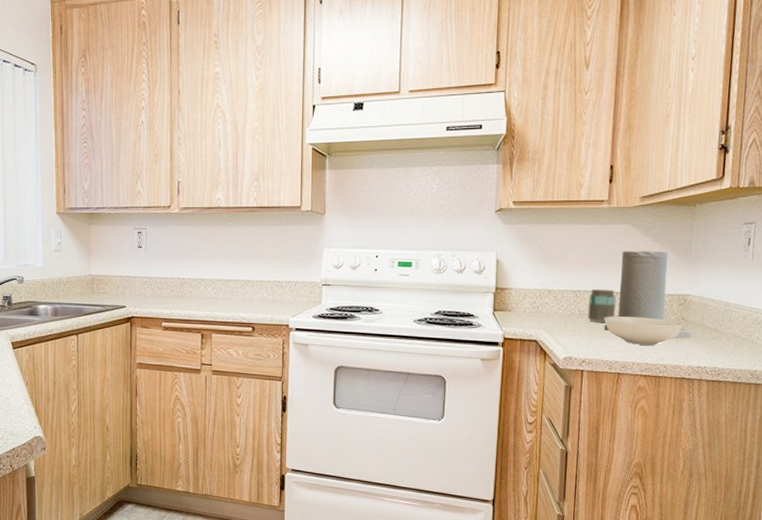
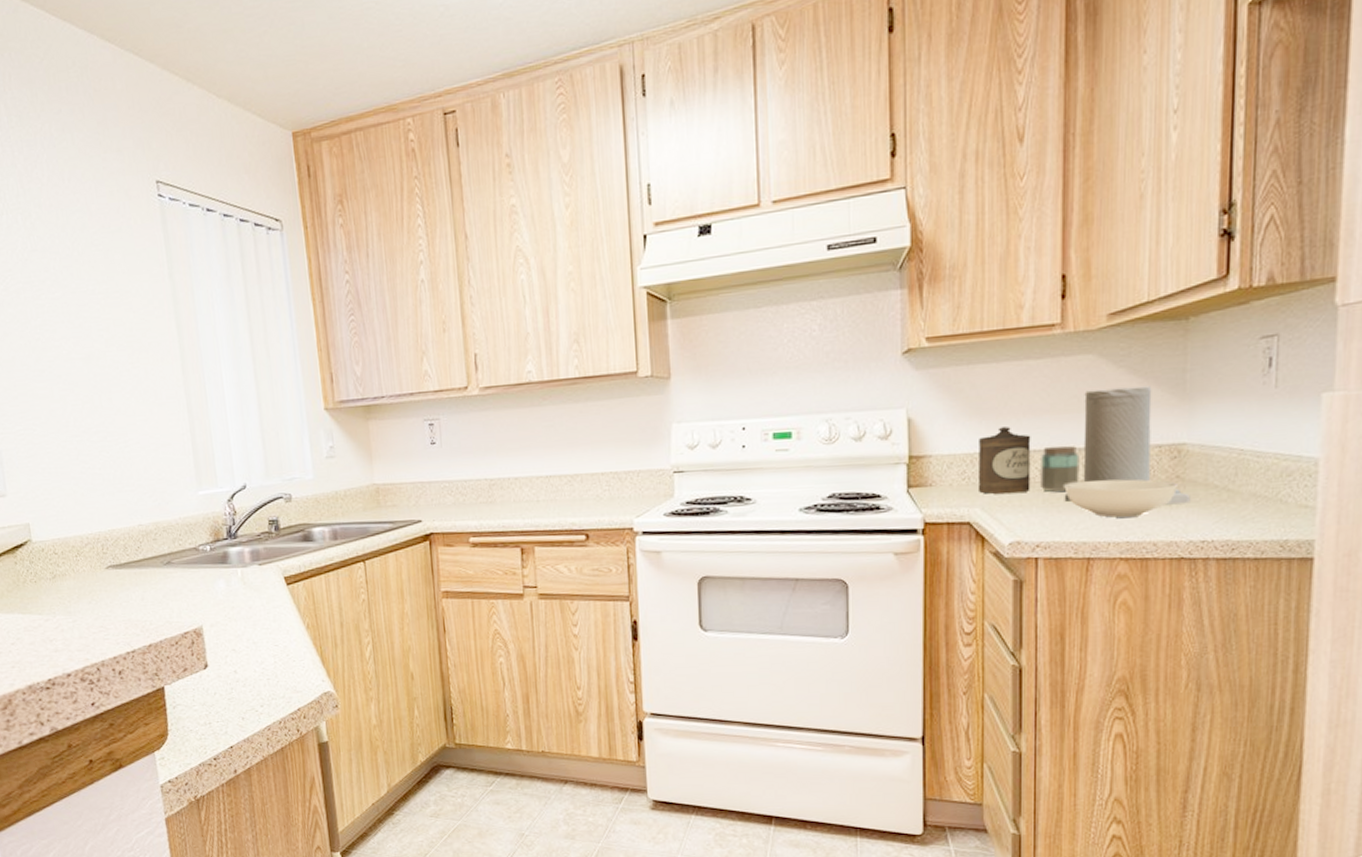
canister: none [543,272,583,322] -> present [977,427,1031,495]

